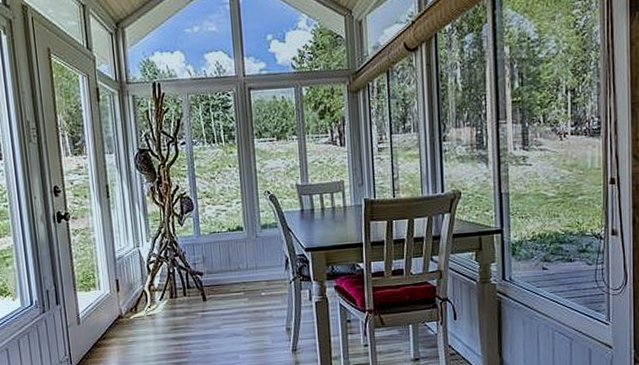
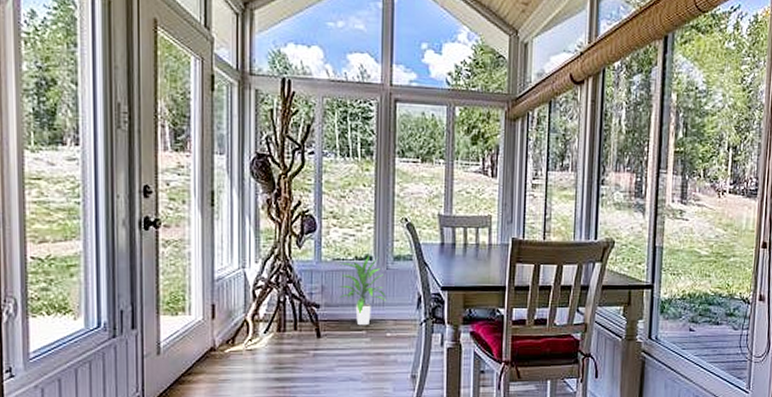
indoor plant: none [216,228,259,287] -> present [338,257,387,325]

